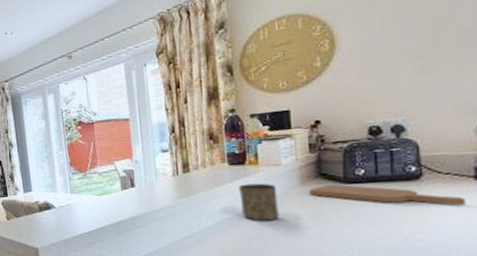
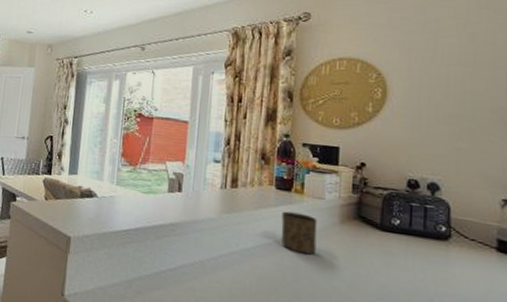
cutting board: present [310,184,466,206] -> none [348,228,487,275]

